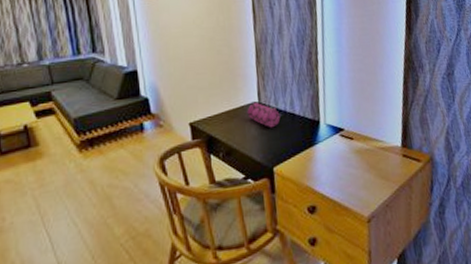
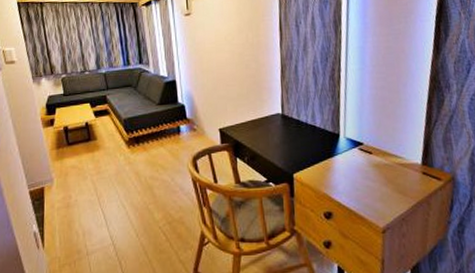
pencil case: present [247,102,283,128] -> none [271,113,304,138]

